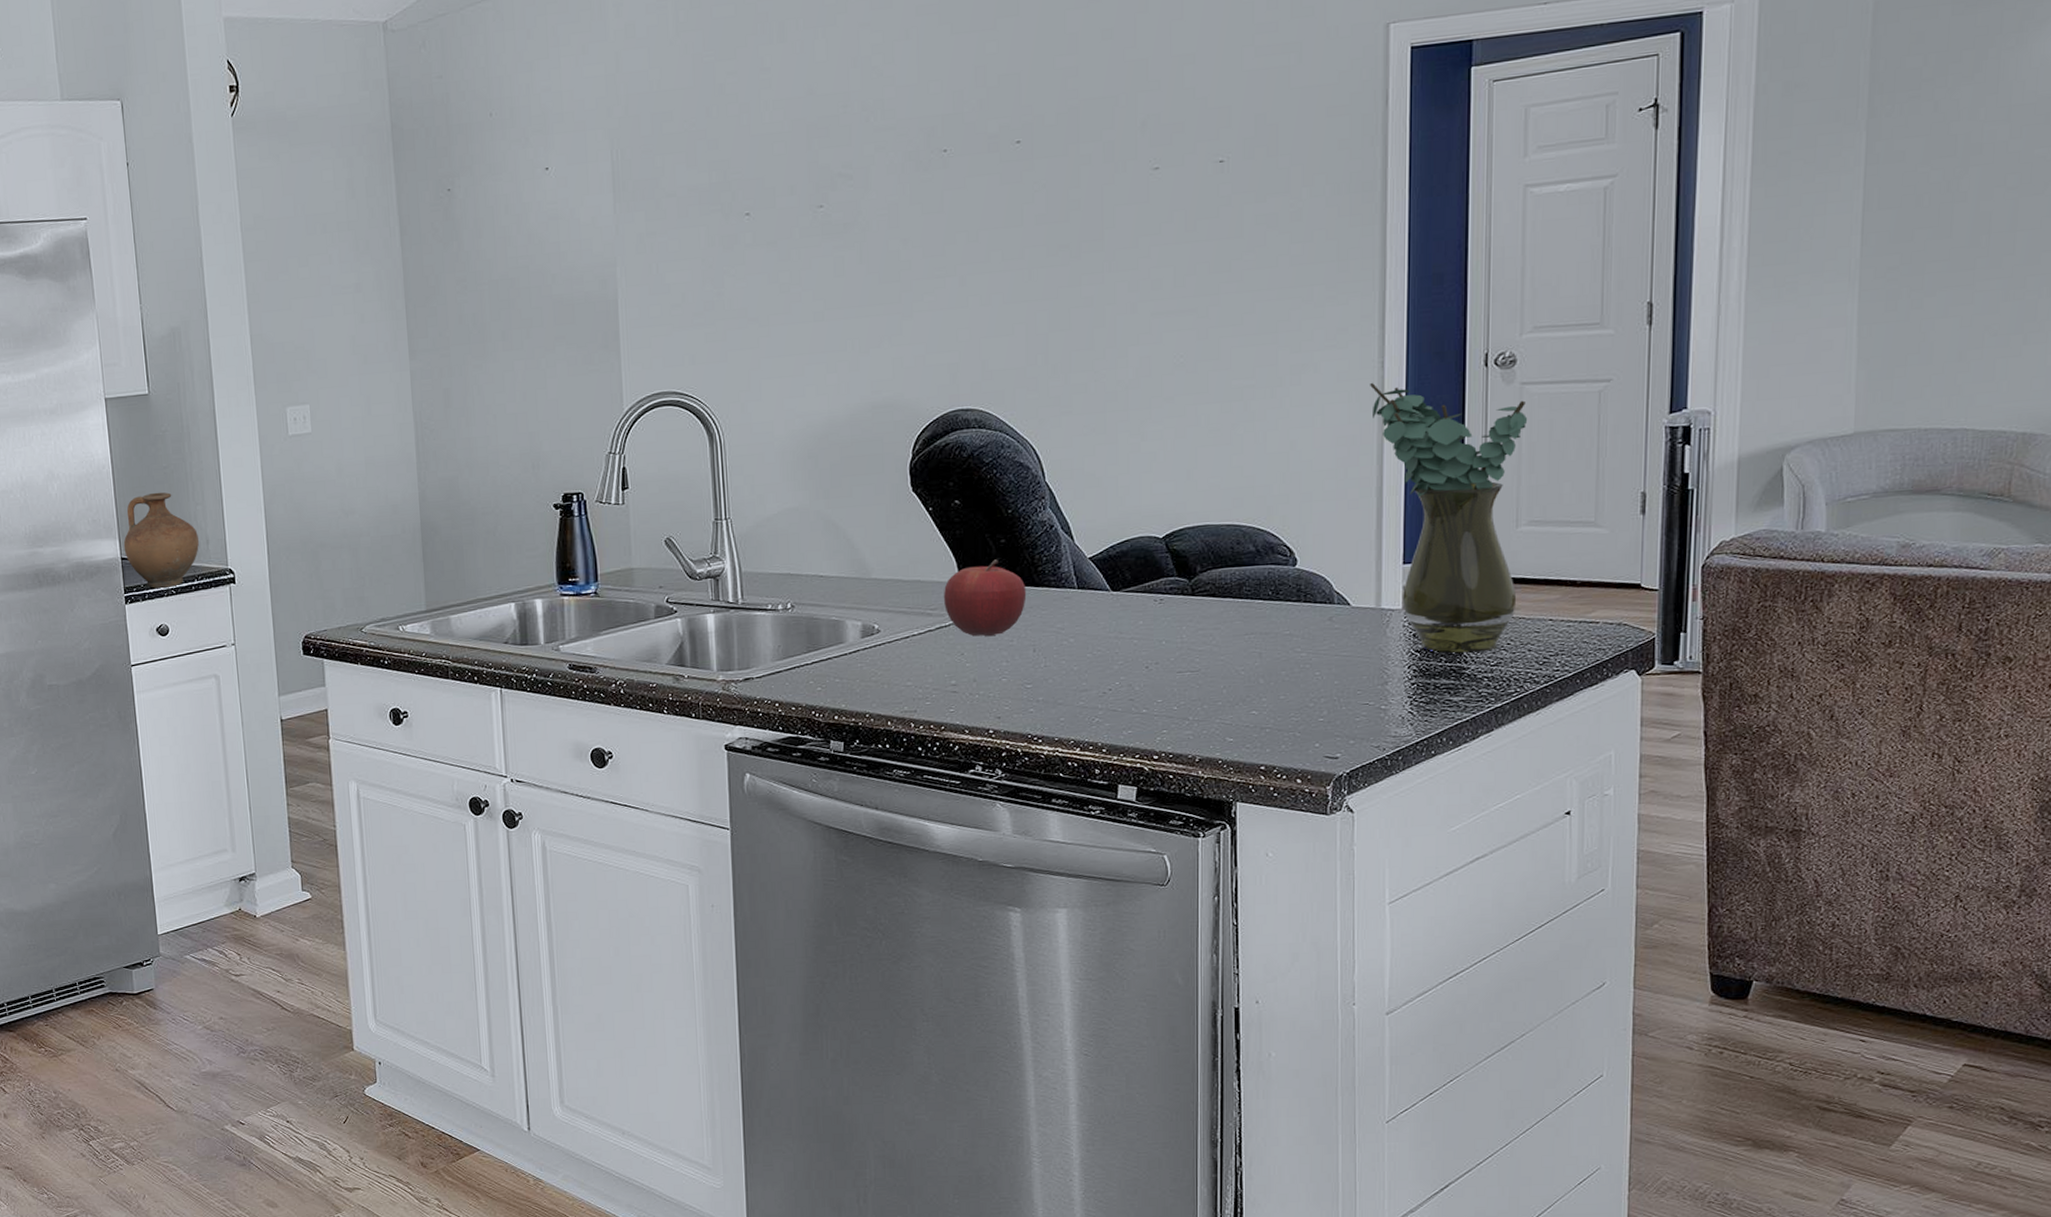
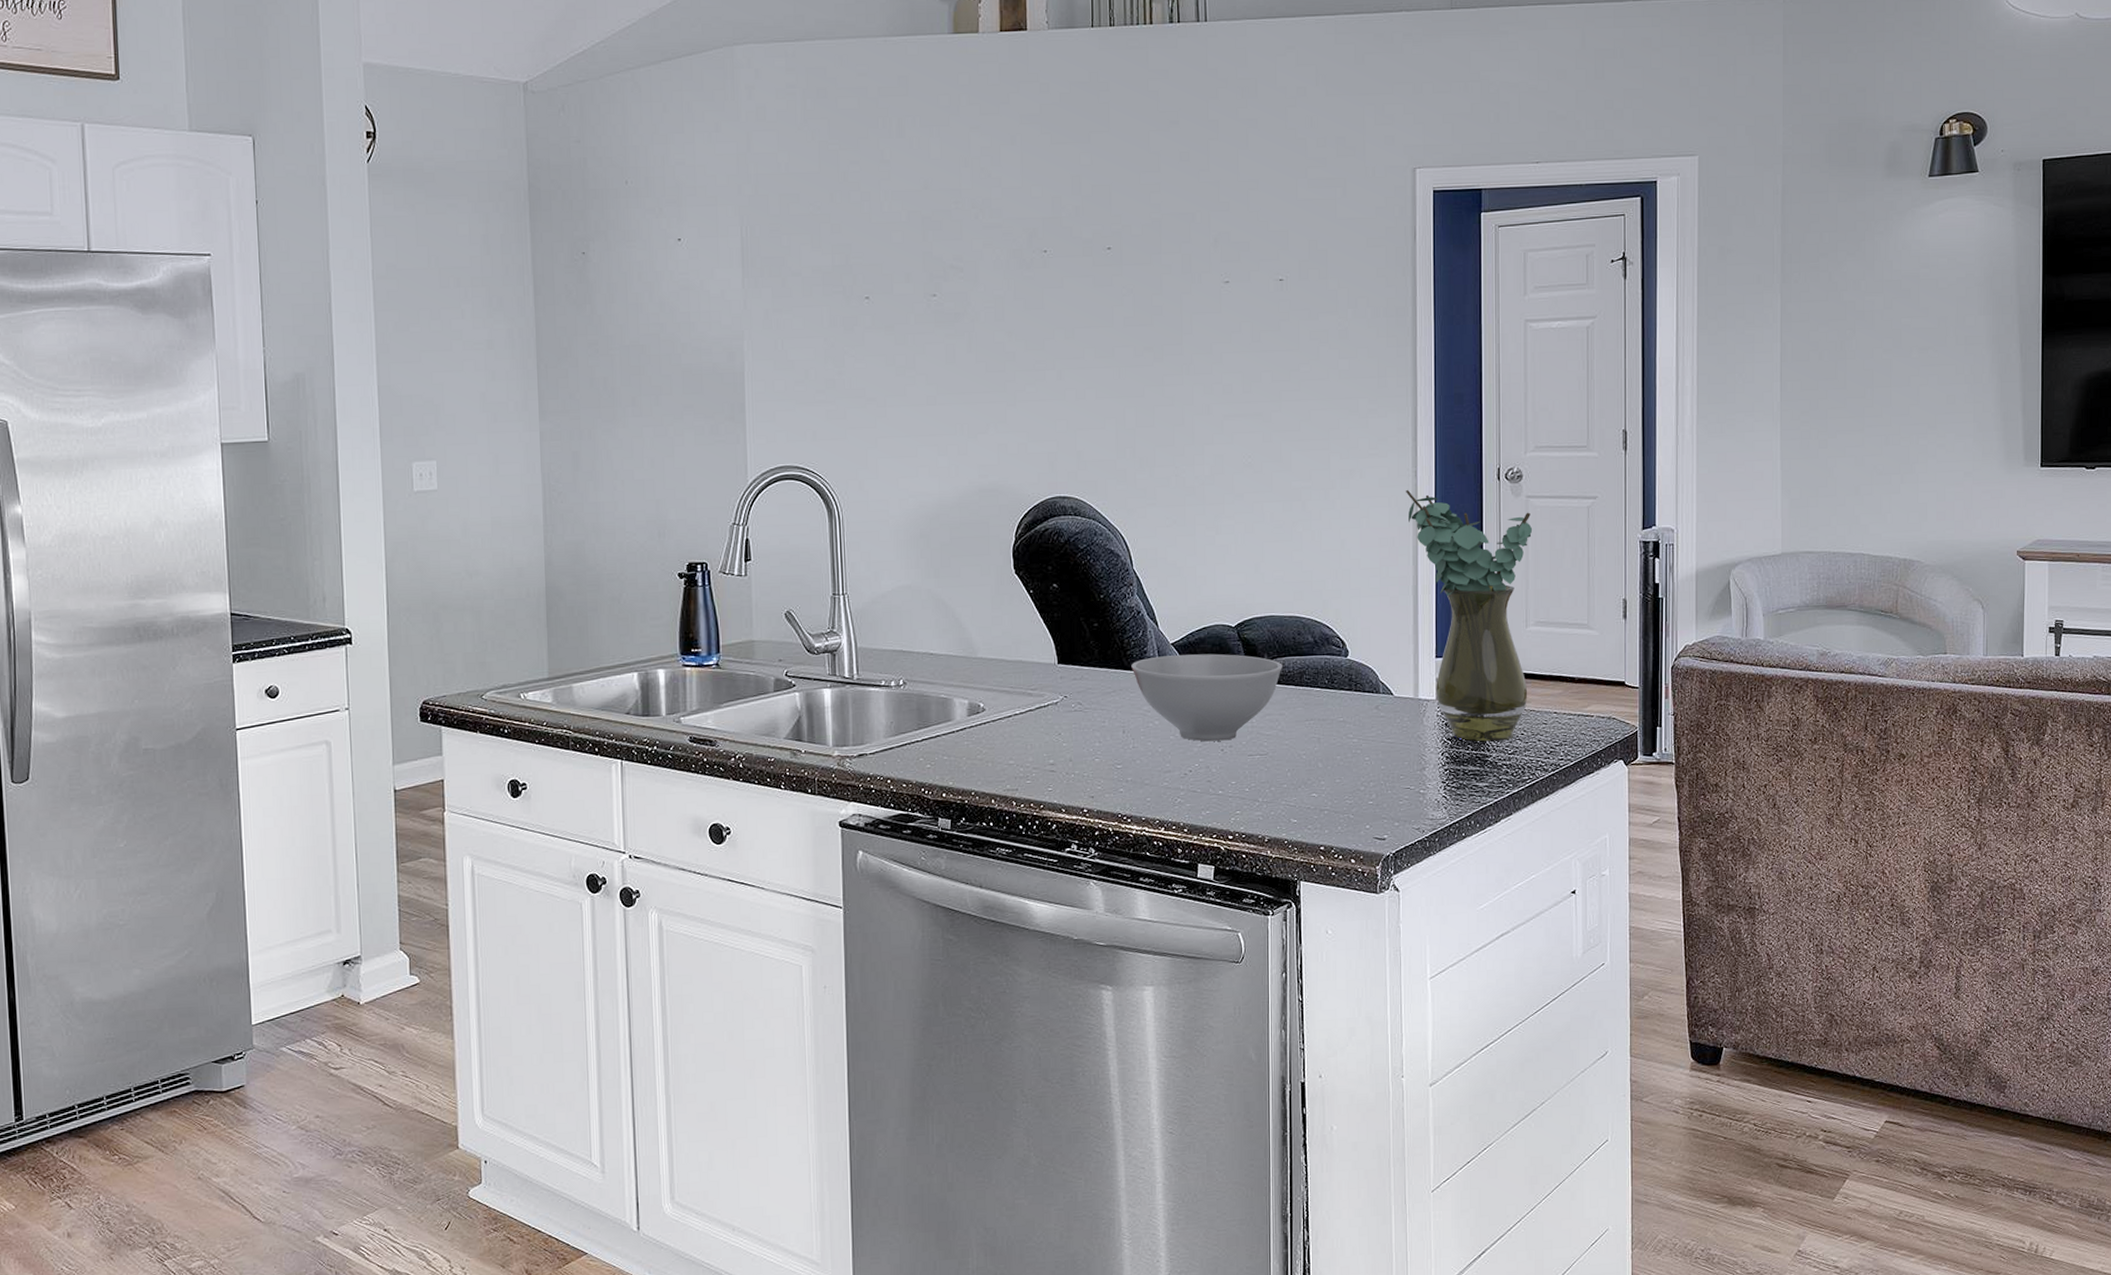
ceramic jug: present [123,492,199,588] -> none [234,544,315,647]
fruit: present [943,559,1027,637] -> none [1042,642,1117,718]
bowl: none [1043,567,1218,659] -> present [1131,653,1282,742]

